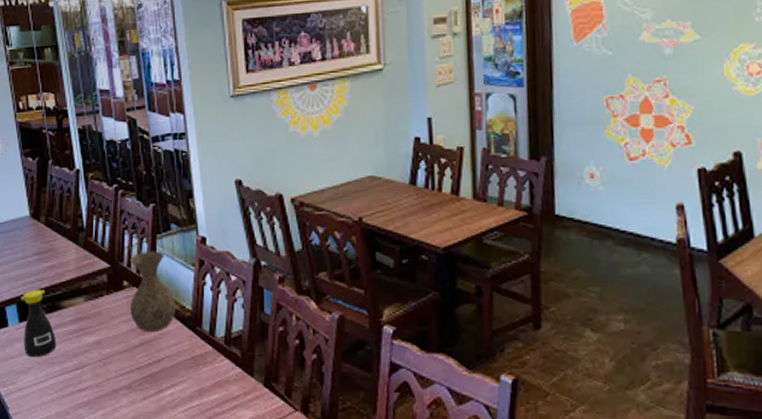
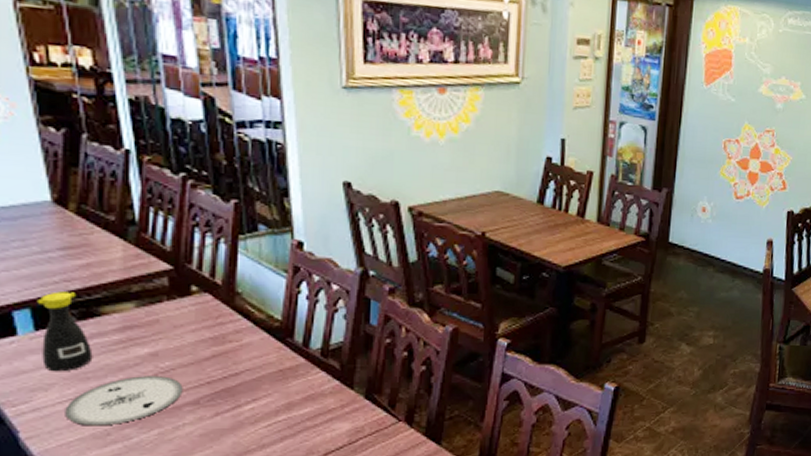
plate: none [38,362,119,406] -> present [65,376,183,426]
vase: present [130,251,177,333] -> none [200,253,262,344]

